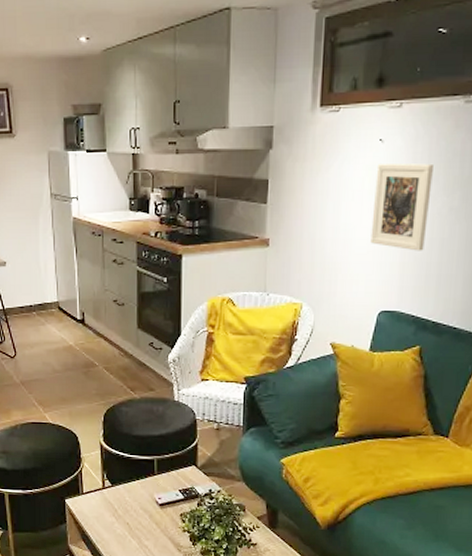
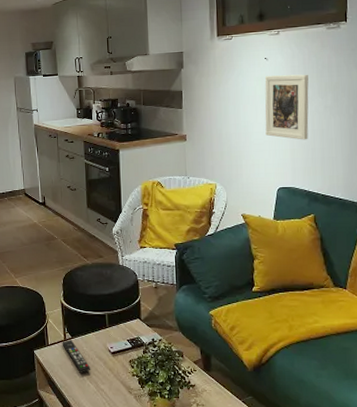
remote control: none [99,488,134,527] -> present [62,340,91,373]

